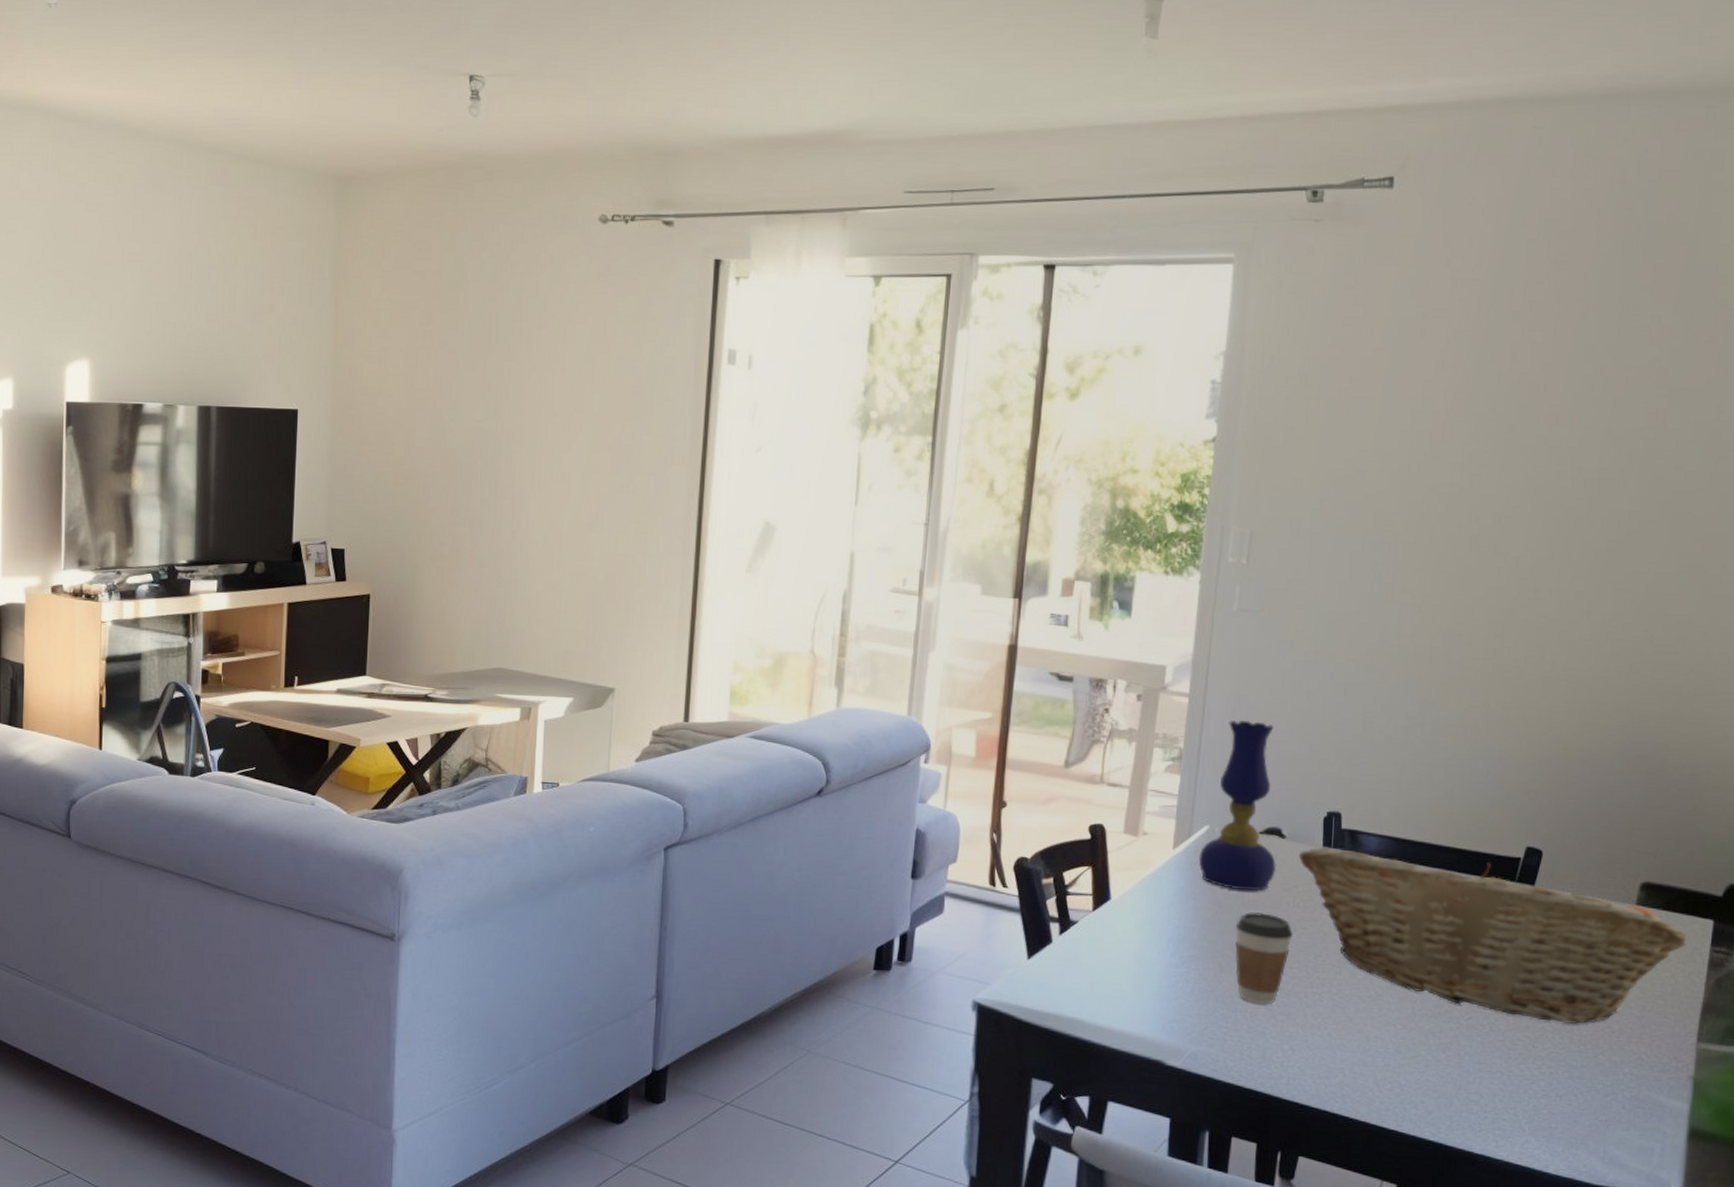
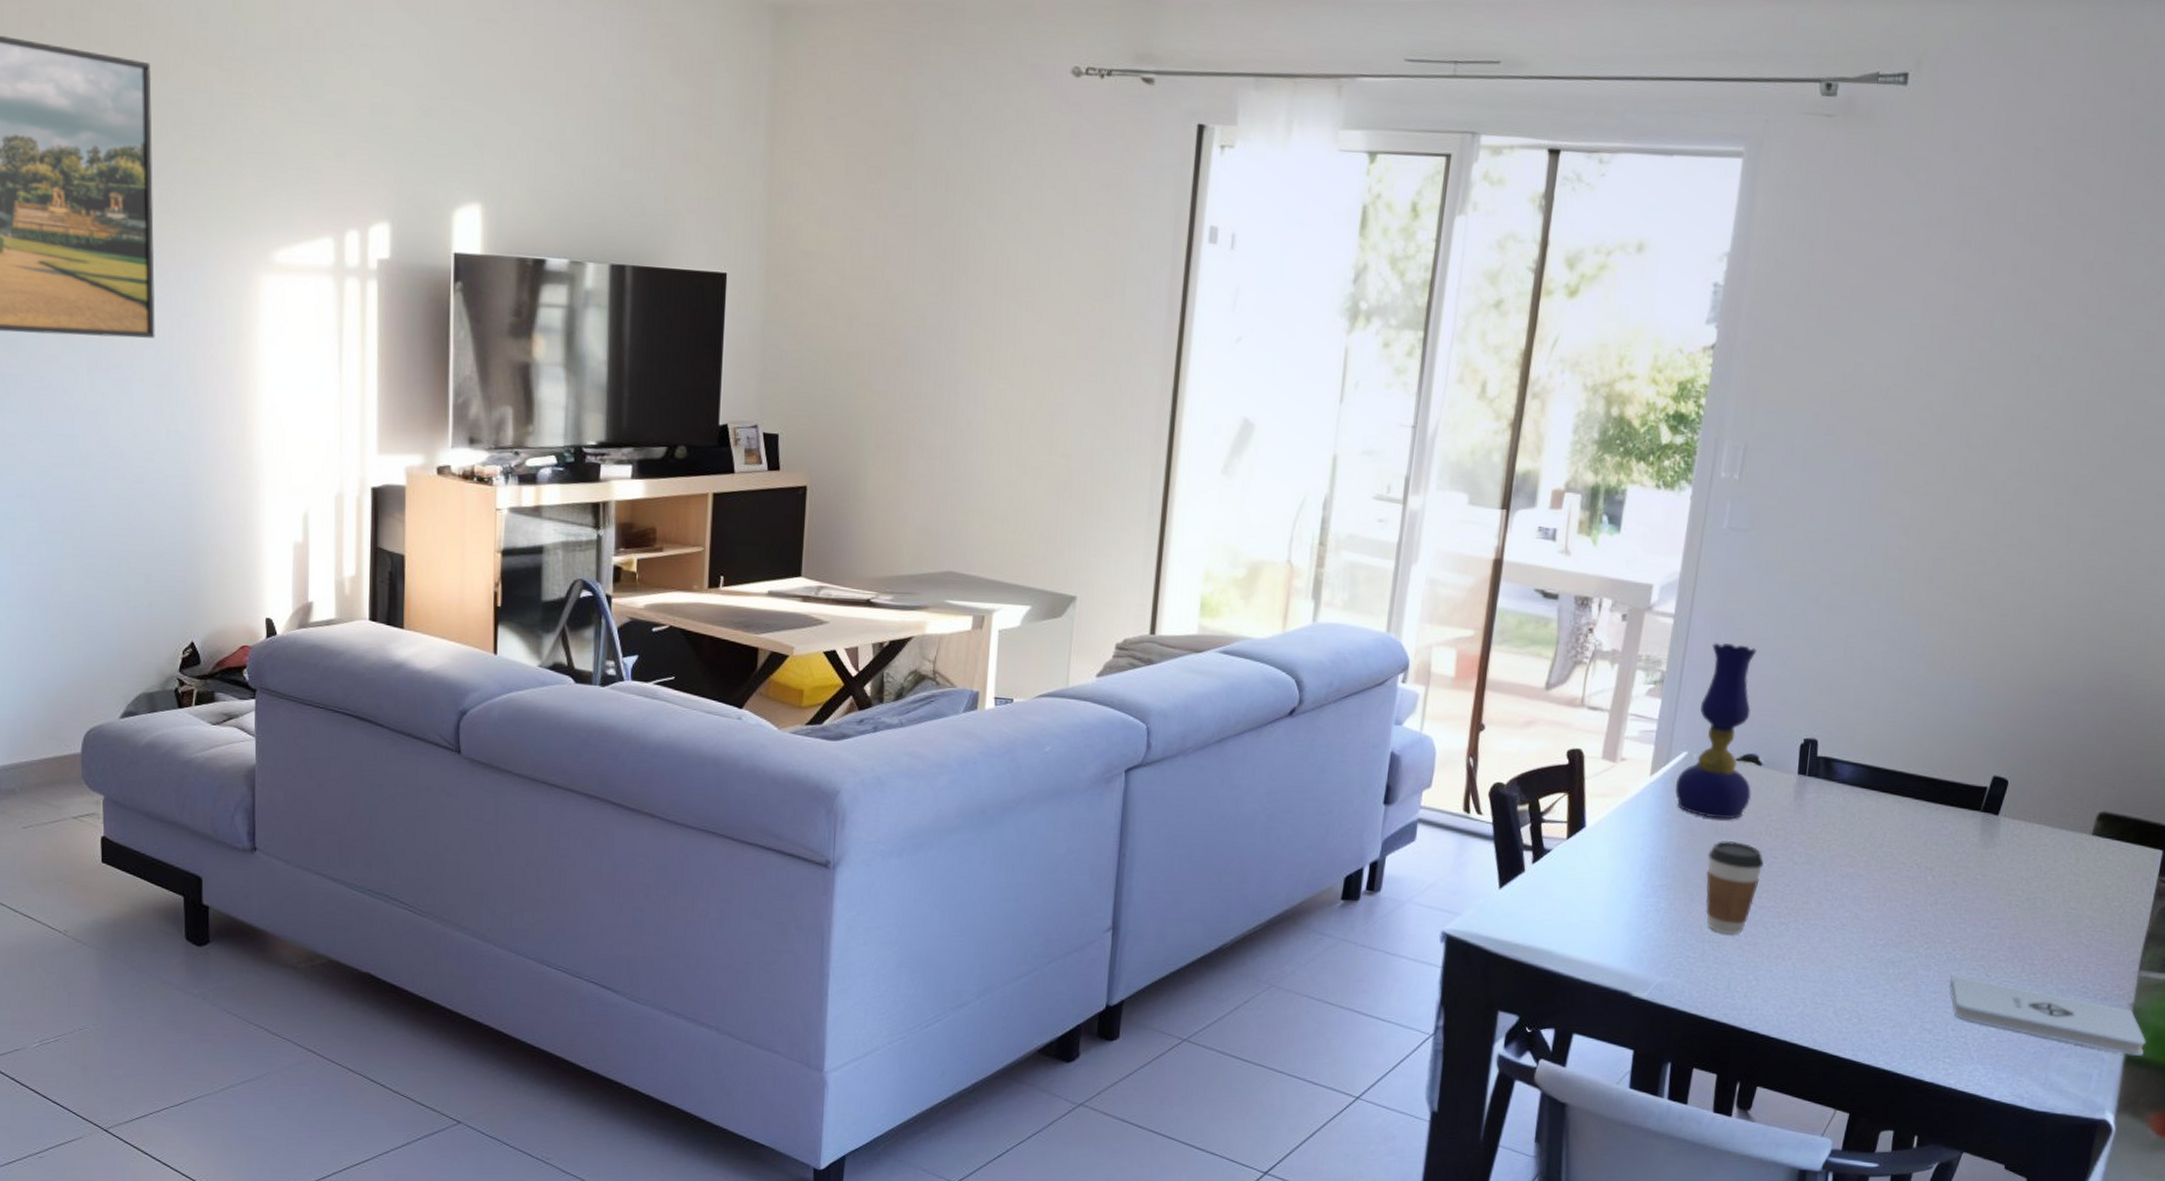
fruit basket: present [1298,848,1688,1025] -> none [1773,775,2138,954]
notepad: none [1493,1045,1711,1131] -> present [1949,974,2146,1057]

